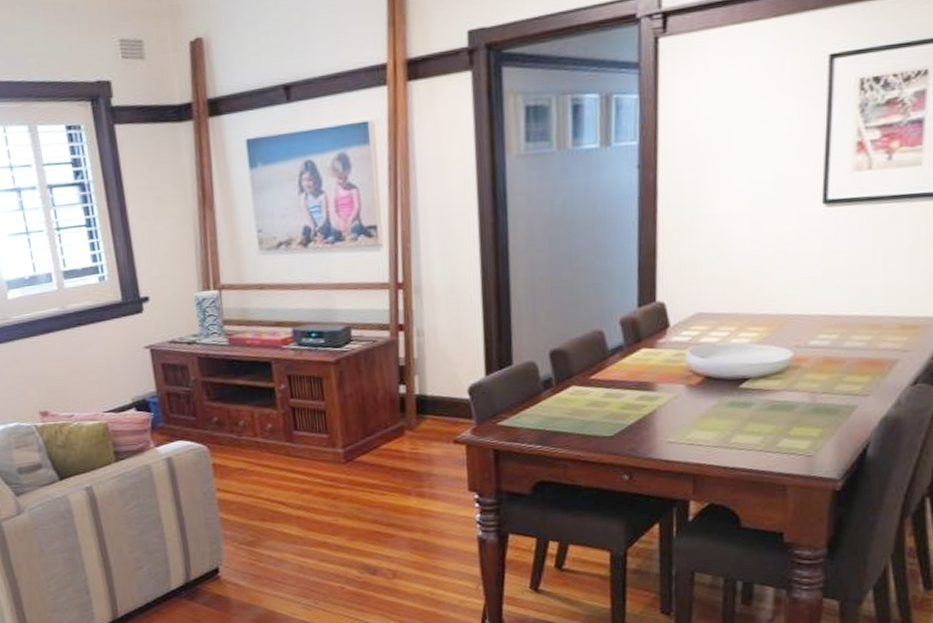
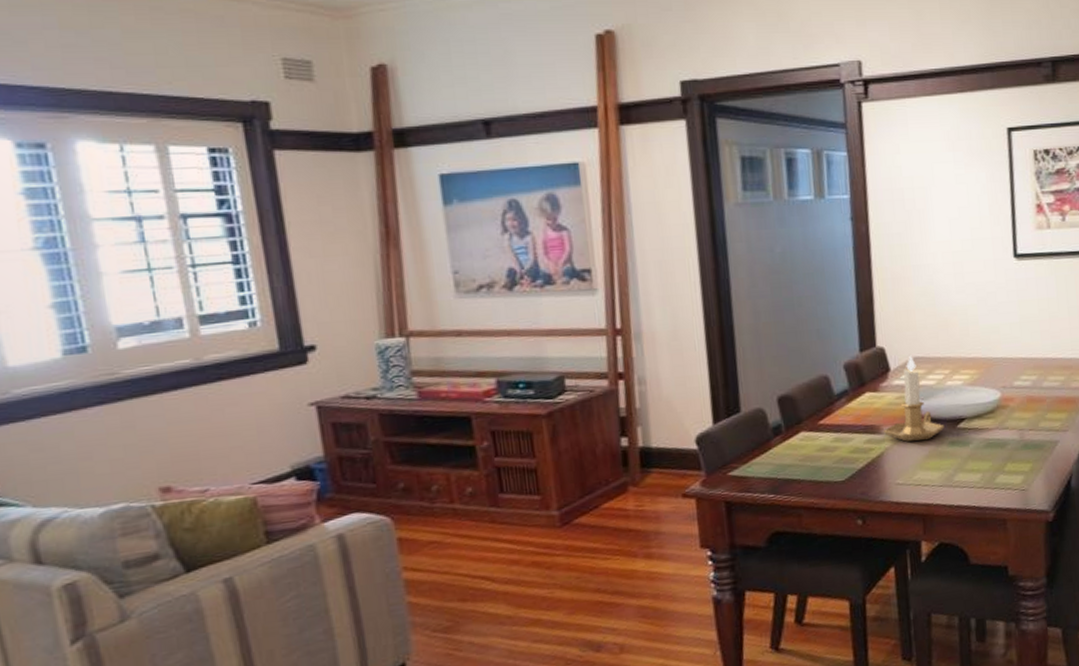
candlestick: none [658,311,725,400] -> present [884,355,945,442]

